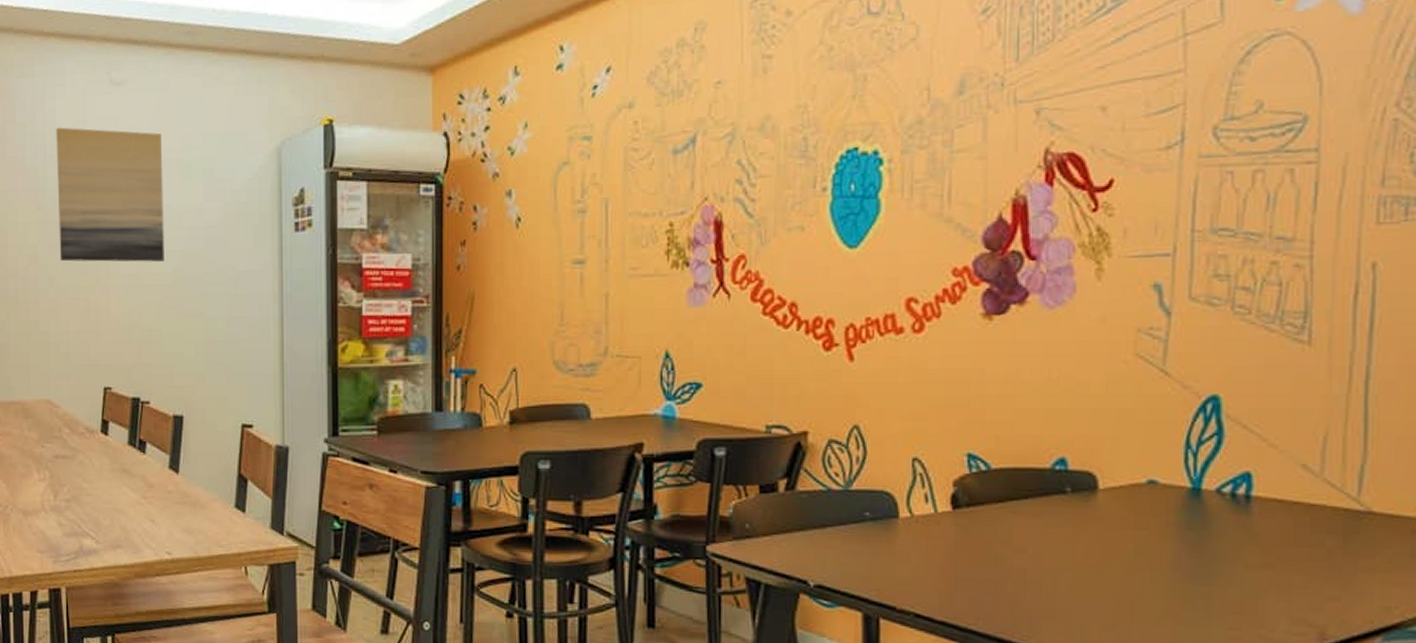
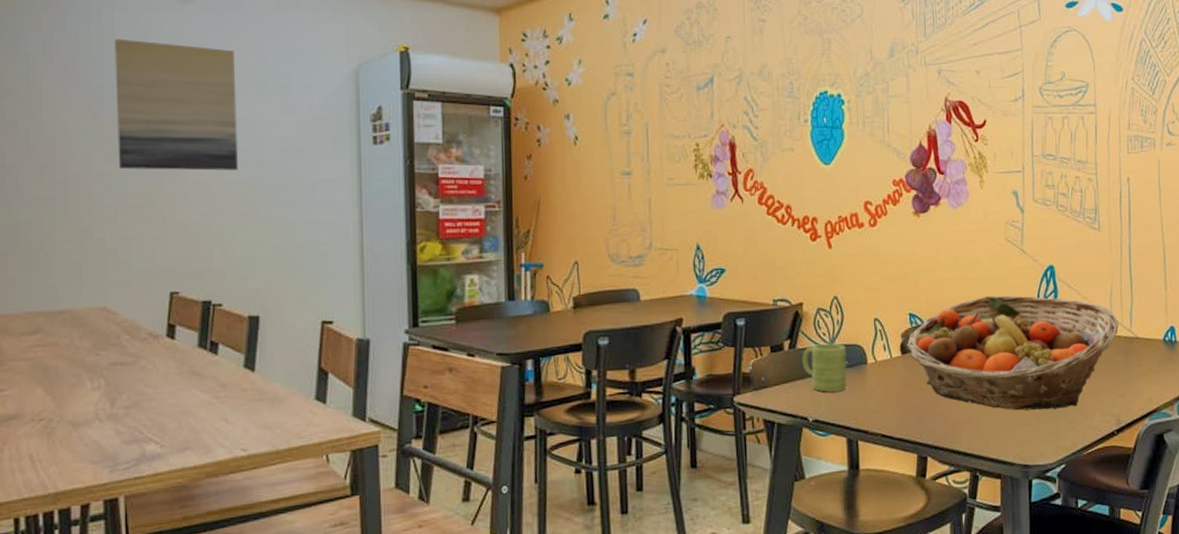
mug: none [803,486,868,552] -> present [802,343,847,393]
fruit basket: none [960,435,1336,607] -> present [906,295,1119,411]

